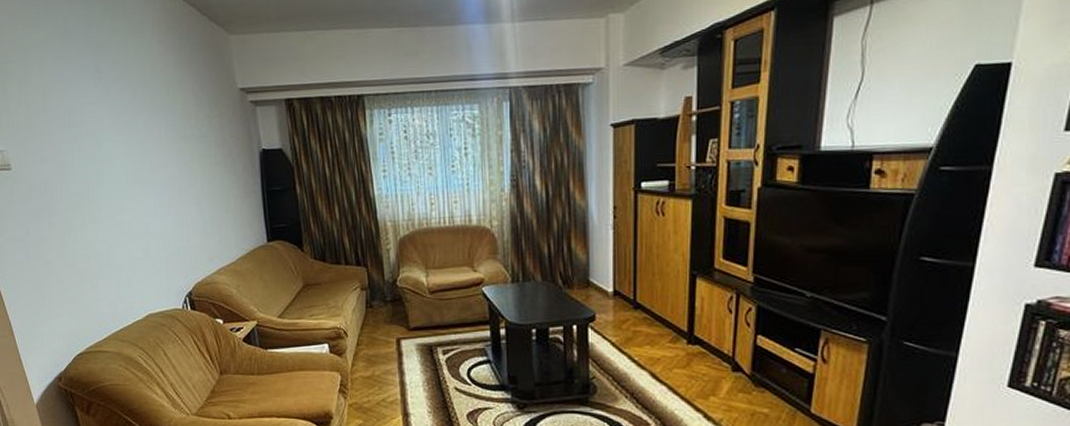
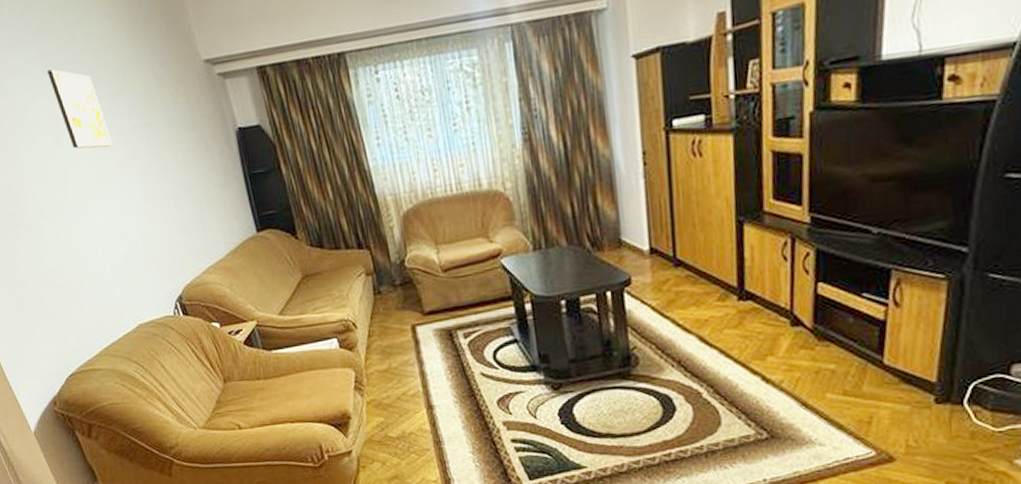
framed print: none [99,82,148,154] -> present [47,69,113,149]

